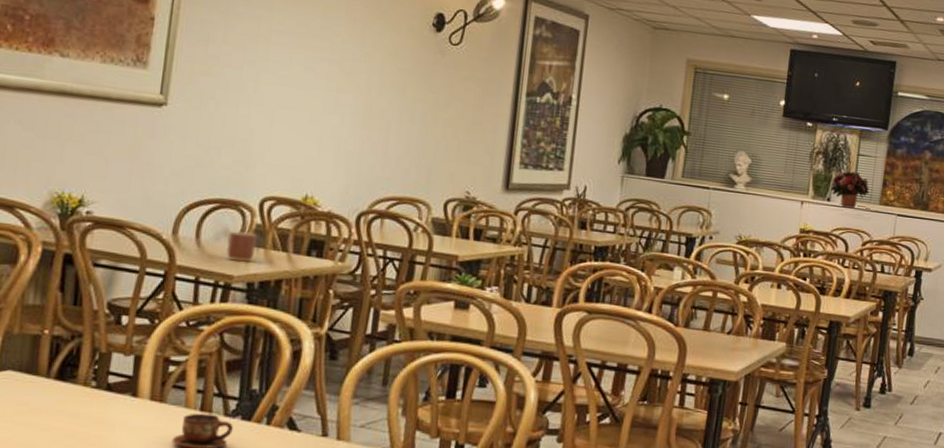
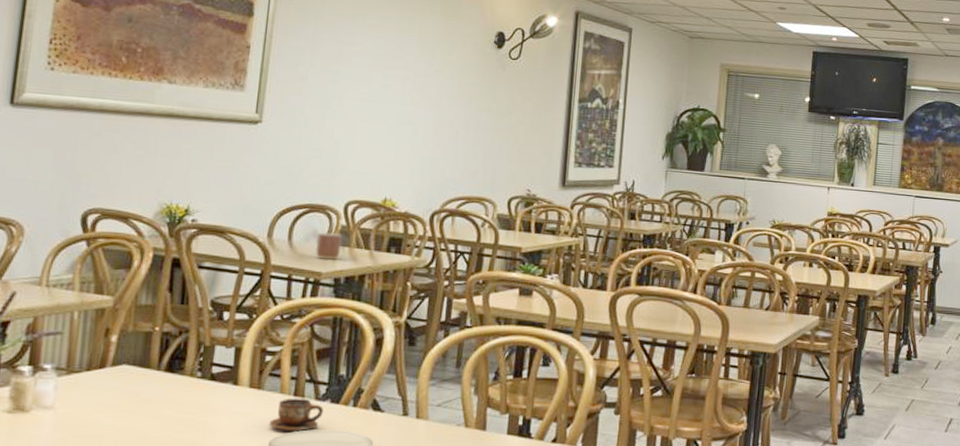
bouquet: present [830,170,870,209] -> none [853,158,889,192]

